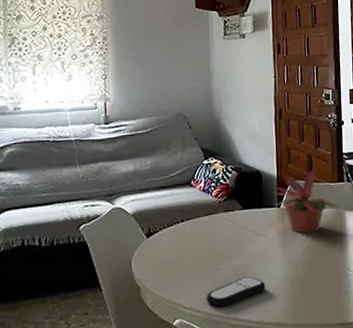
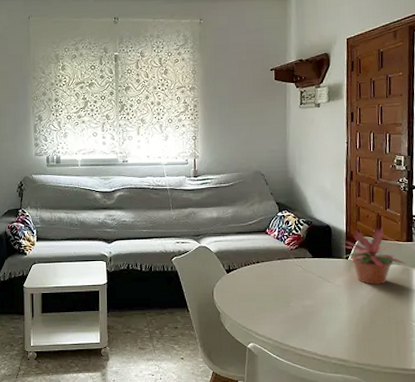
remote control: present [206,276,266,308] -> none [276,316,331,338]

